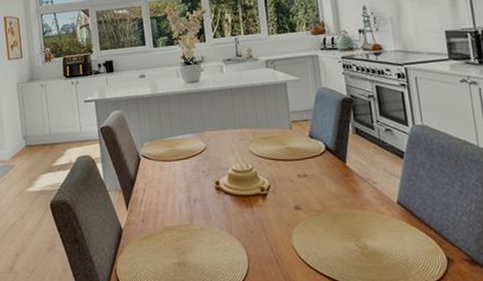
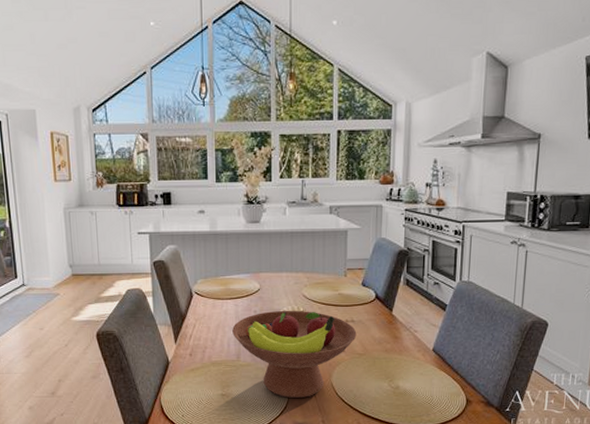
fruit bowl: none [182,167,312,264] -> present [232,310,357,398]

